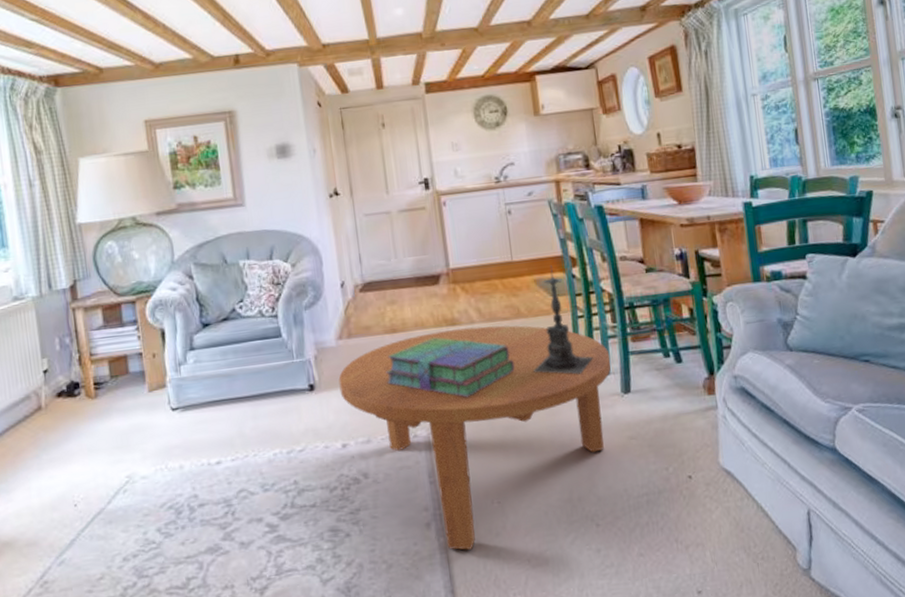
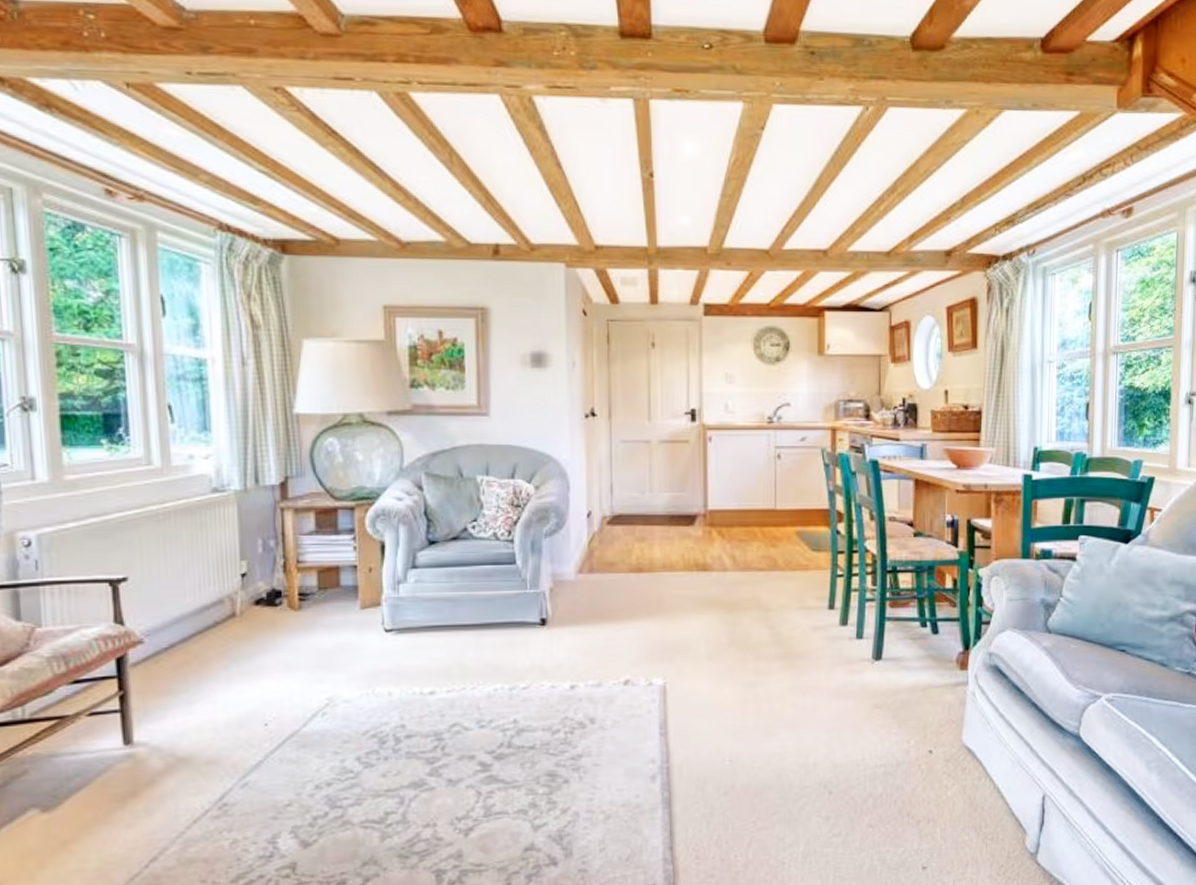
coffee table: present [338,325,612,550] -> none [574,575,866,807]
stack of books: present [386,337,515,398] -> none [626,582,764,649]
candle holder: present [532,265,593,375] -> none [783,518,848,636]

